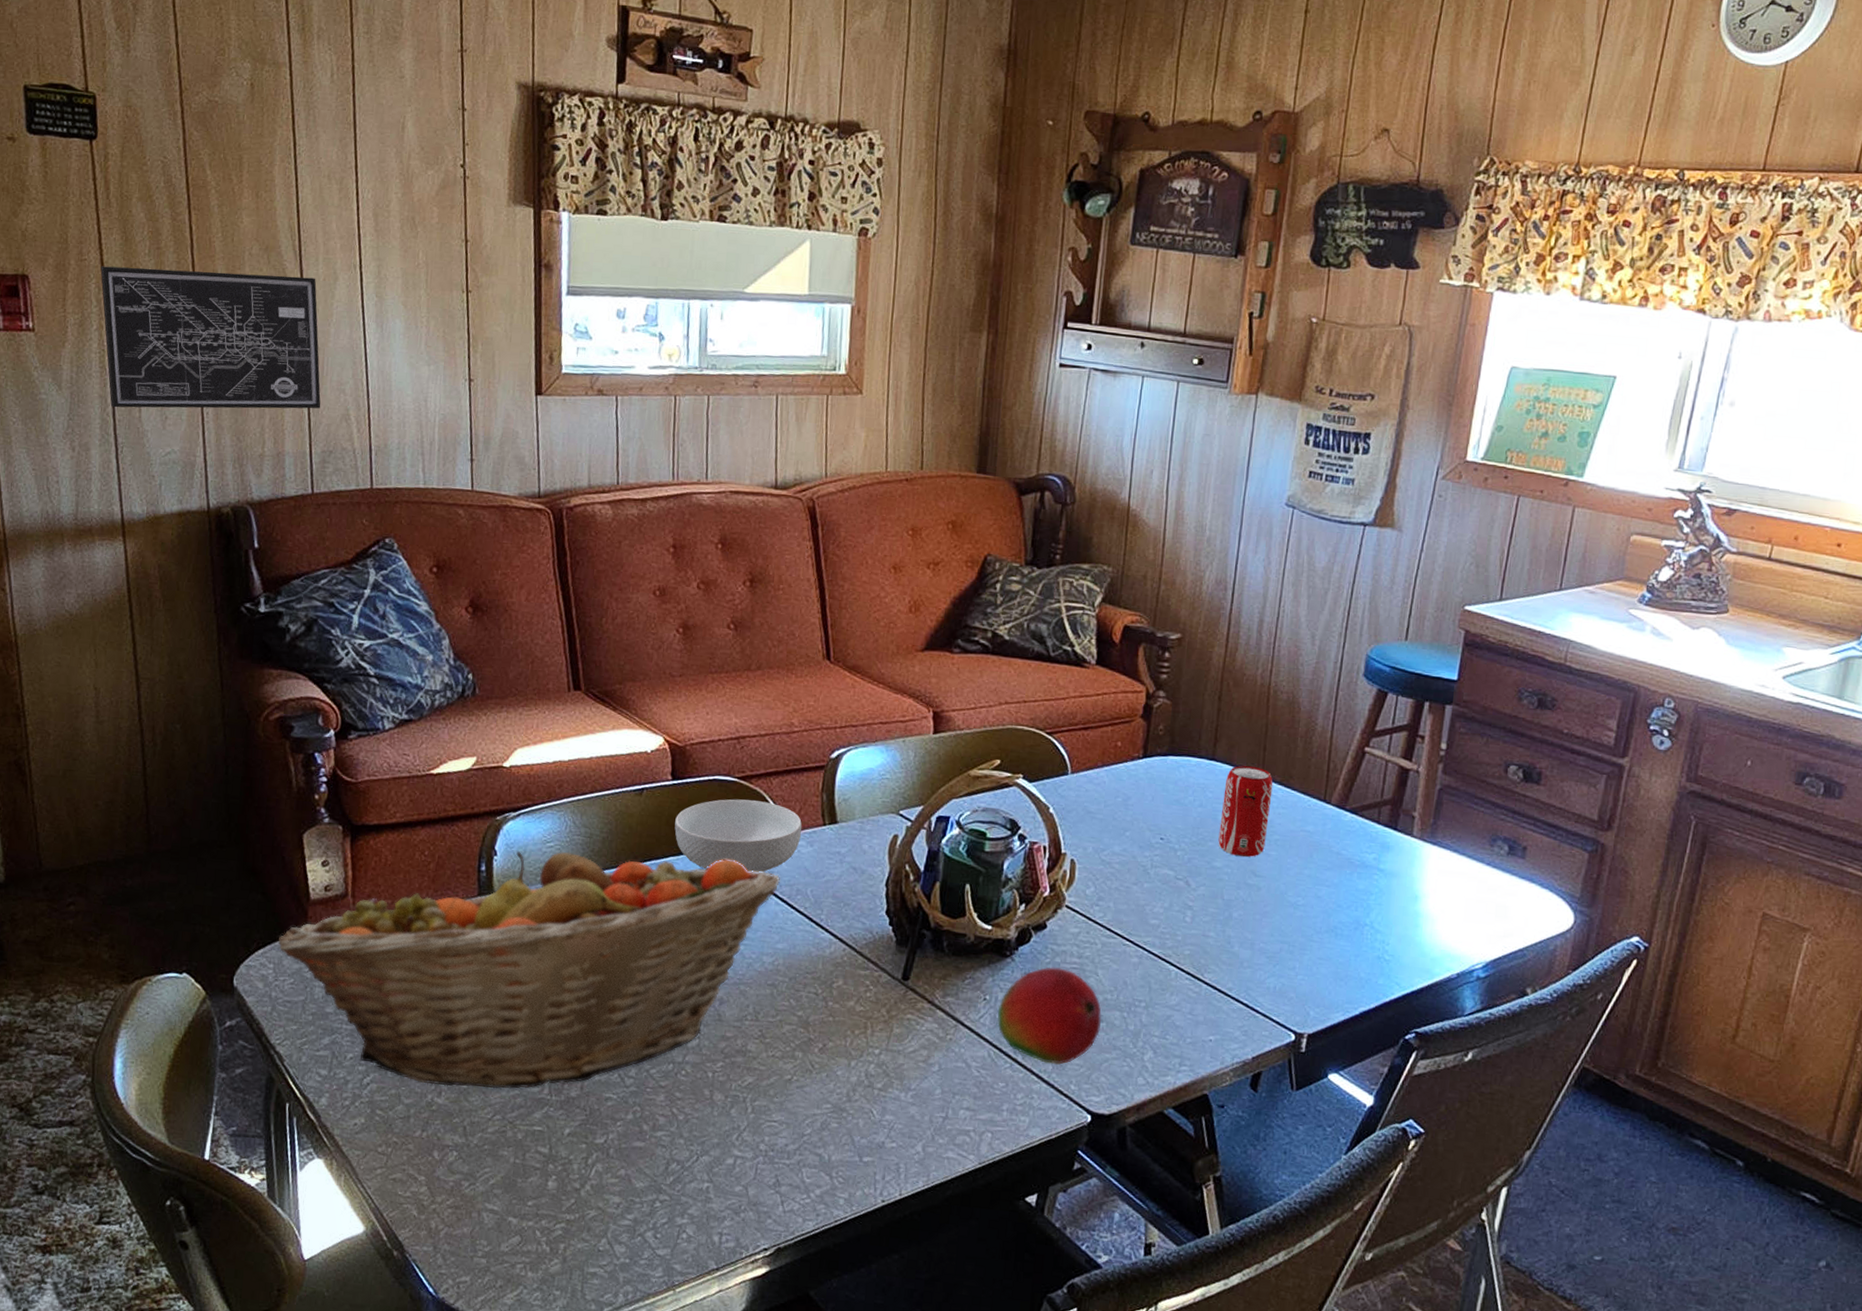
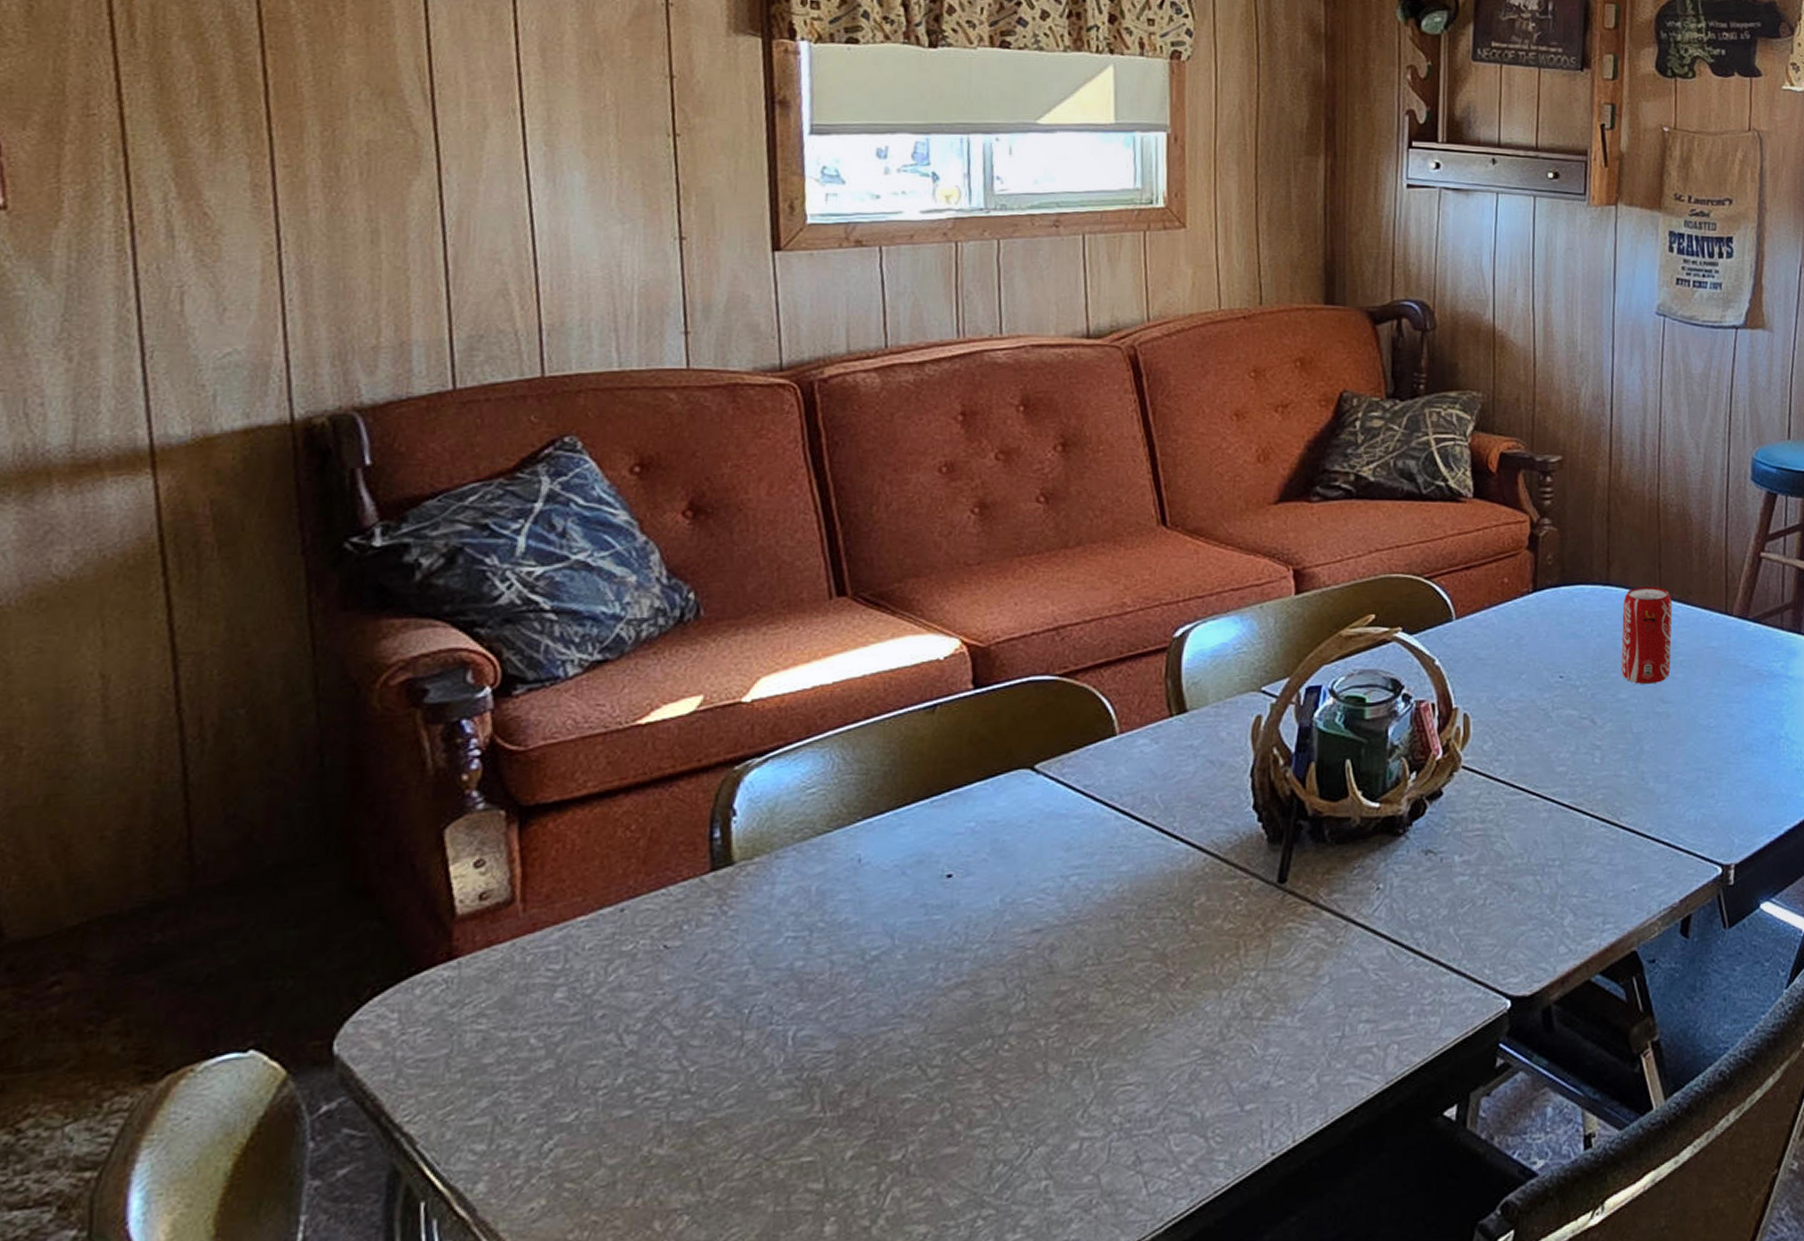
wall art: present [100,266,321,409] -> none [119,122,466,301]
fruit basket: present [278,851,780,1089] -> none [406,774,1119,1133]
cereal bowl: present [674,799,802,873] -> none [980,698,1143,791]
fruit: present [997,967,1102,1065] -> none [1393,837,1514,950]

